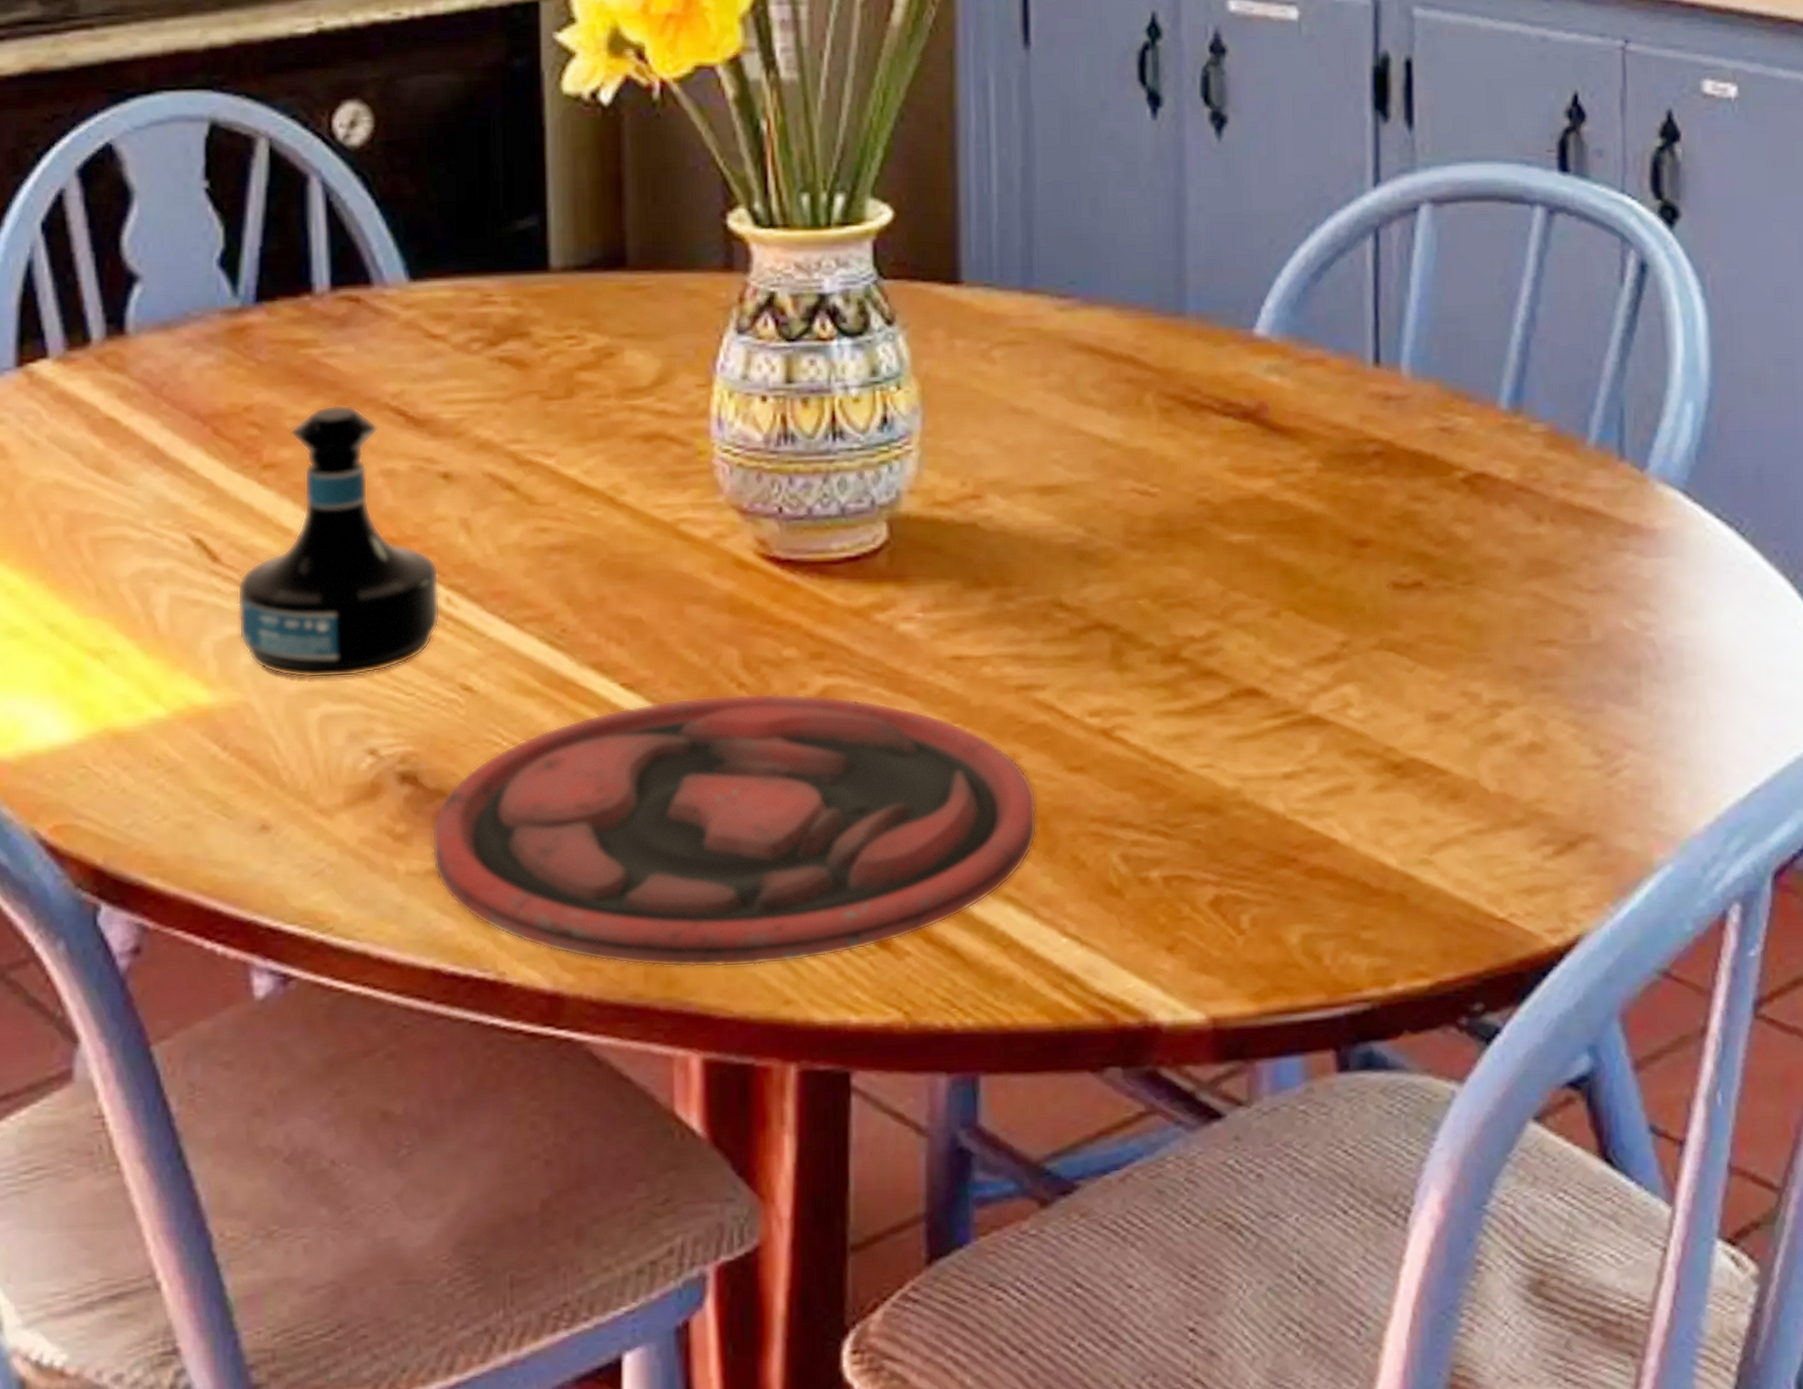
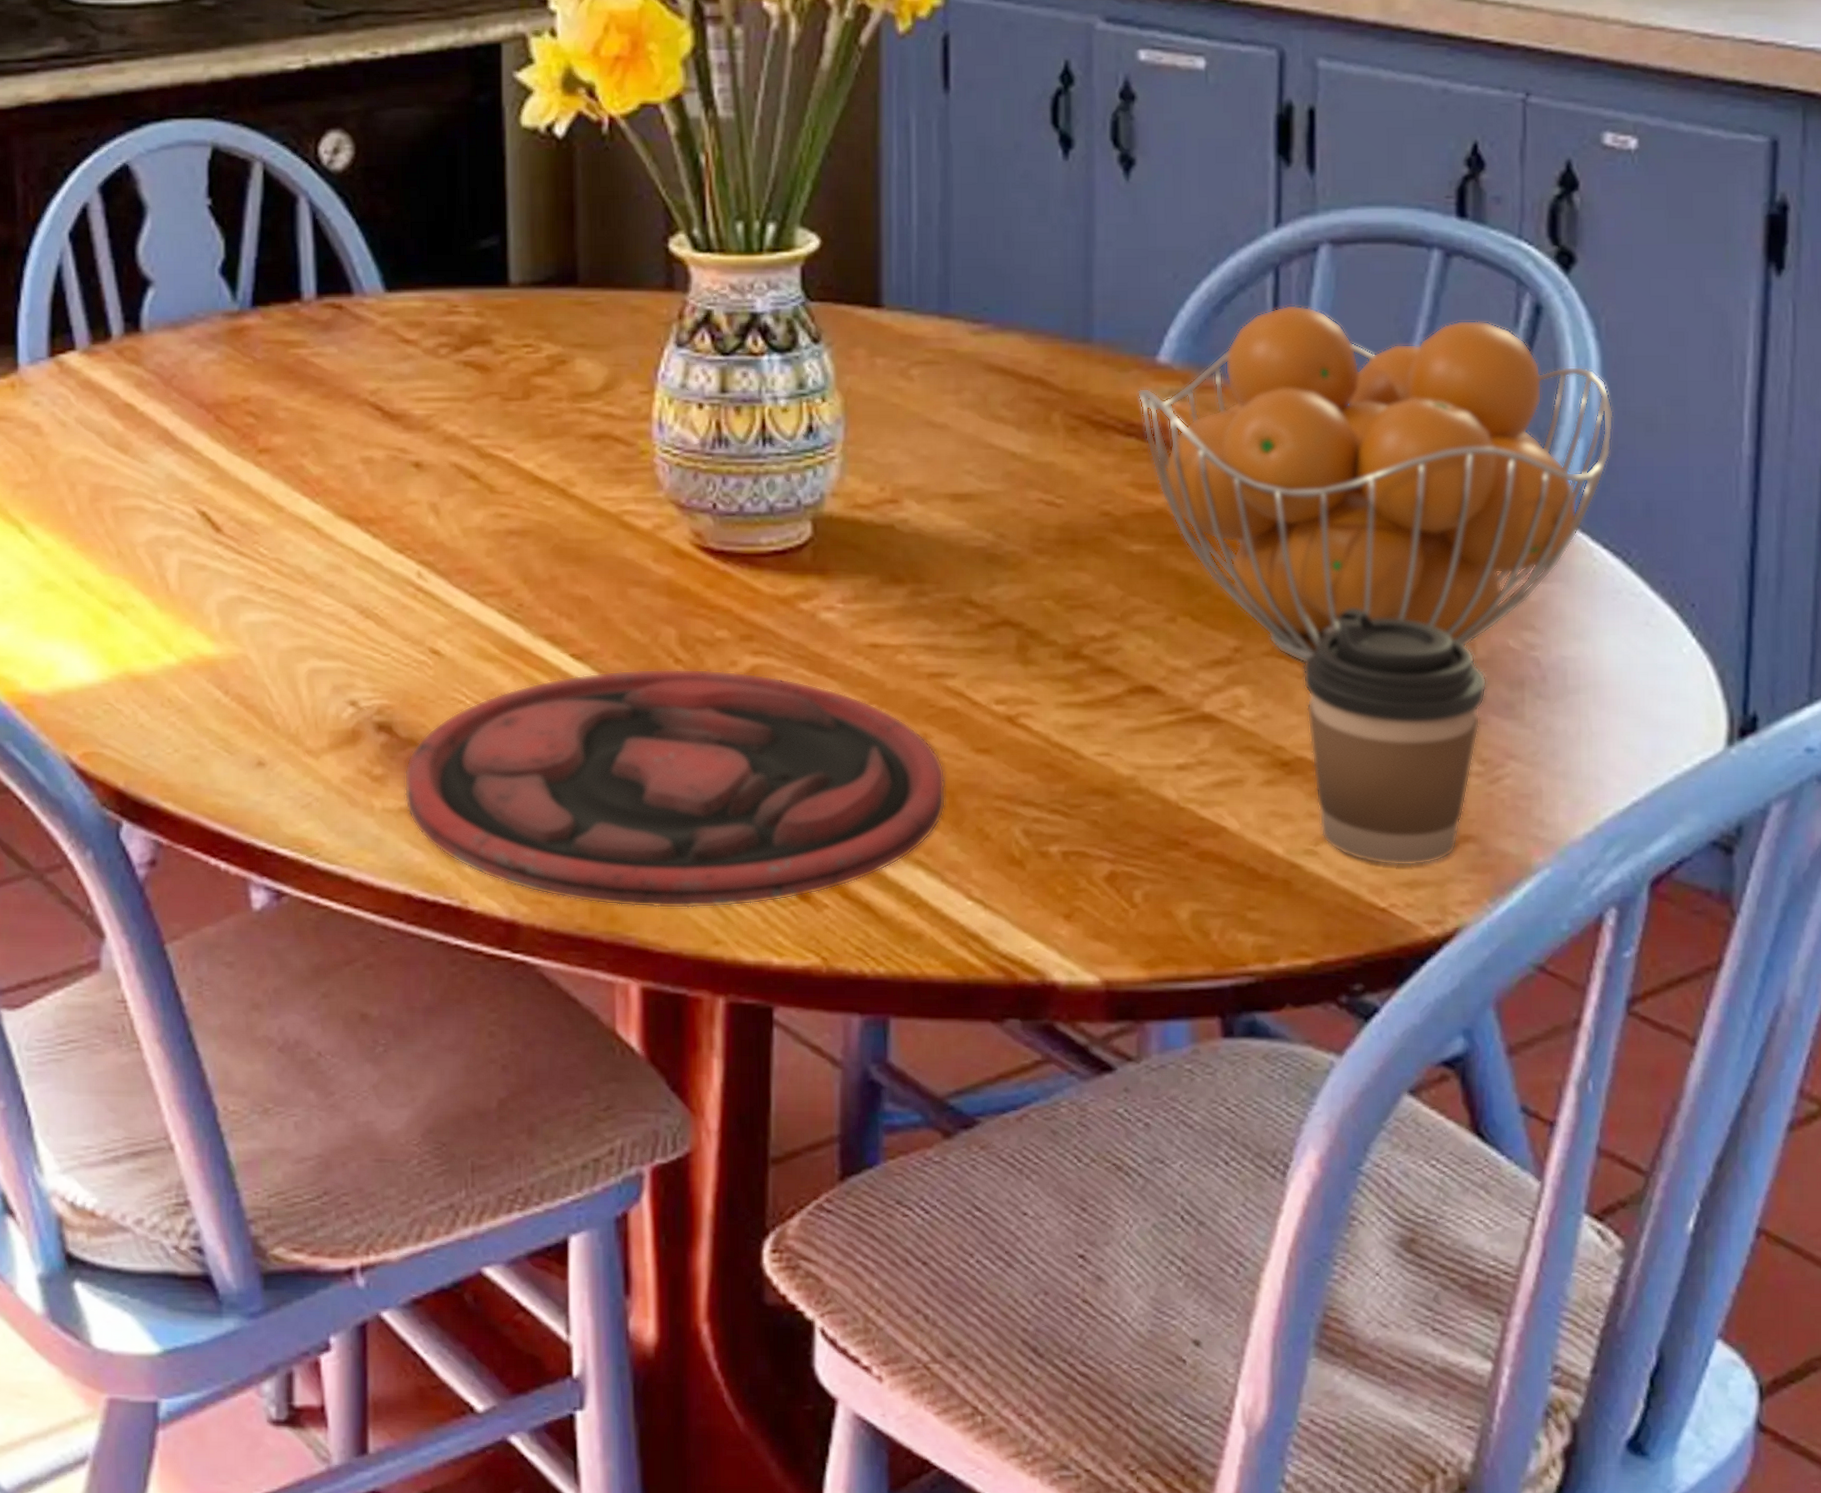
tequila bottle: present [237,404,441,679] -> none [237,398,412,637]
fruit basket: none [1233,269,1723,656] -> present [1137,304,1615,664]
coffee cup: none [1412,593,1603,872] -> present [1302,607,1487,866]

